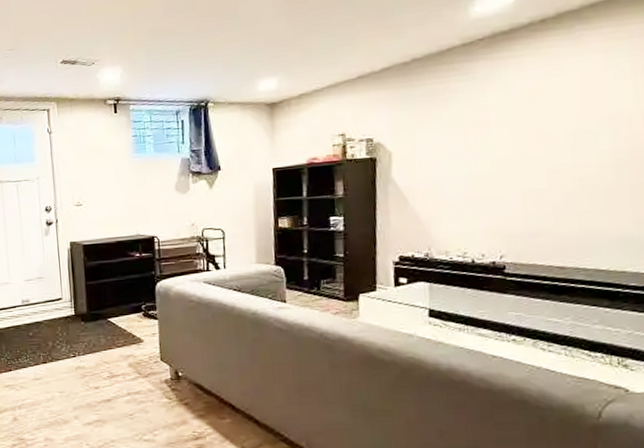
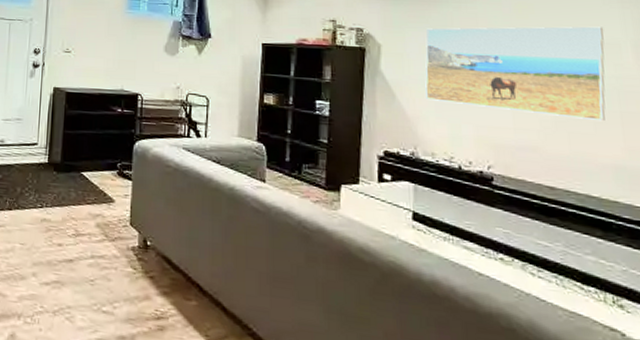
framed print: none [436,101,616,201] -> present [425,26,606,122]

